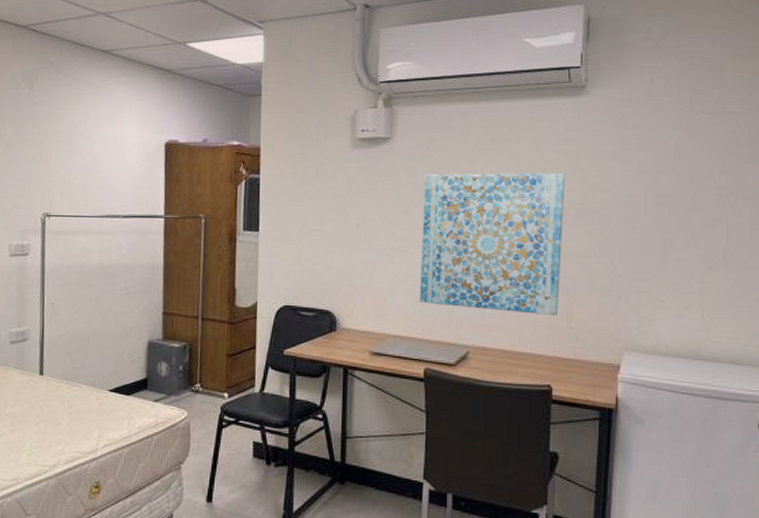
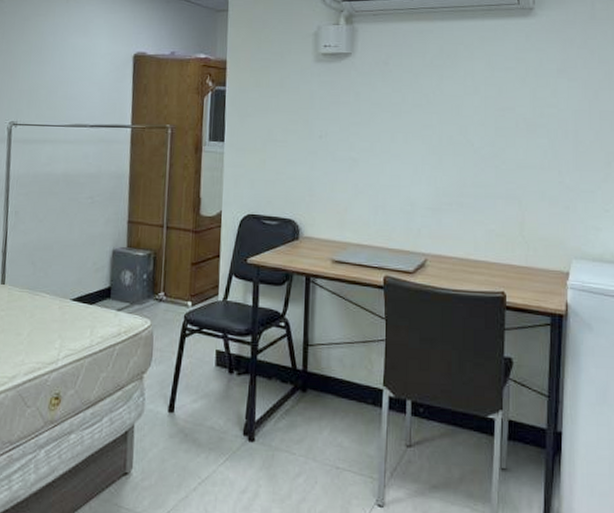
wall art: present [419,173,565,316] -> none [379,88,516,225]

